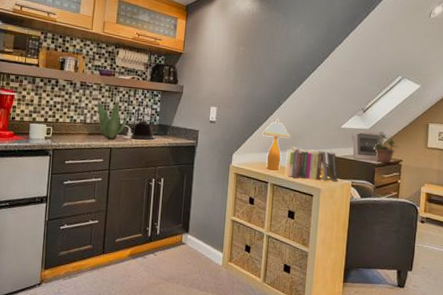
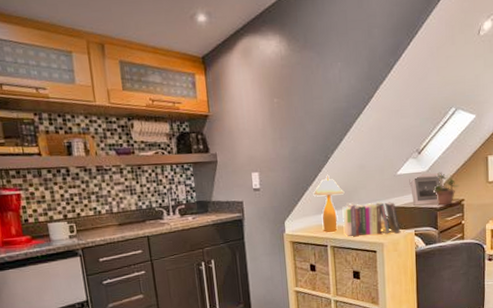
plant: present [97,100,131,140] -> none [121,180,162,227]
kettle: present [131,112,155,141] -> none [165,190,195,223]

